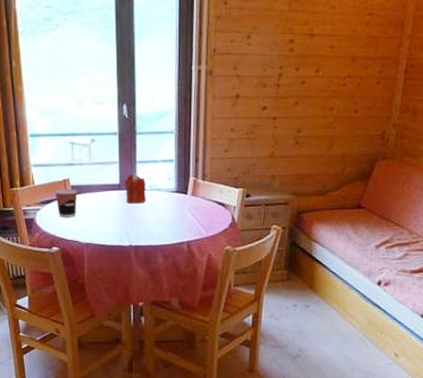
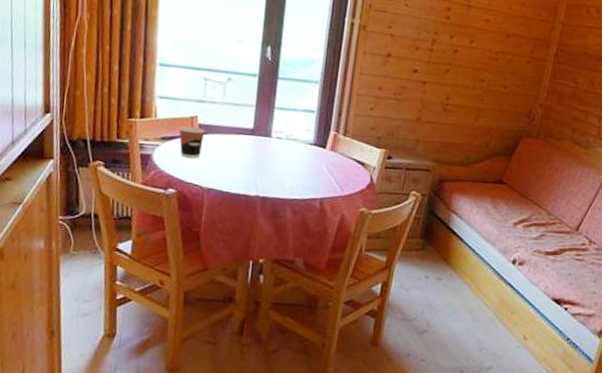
candle: present [124,174,146,204] -> none [258,120,282,153]

